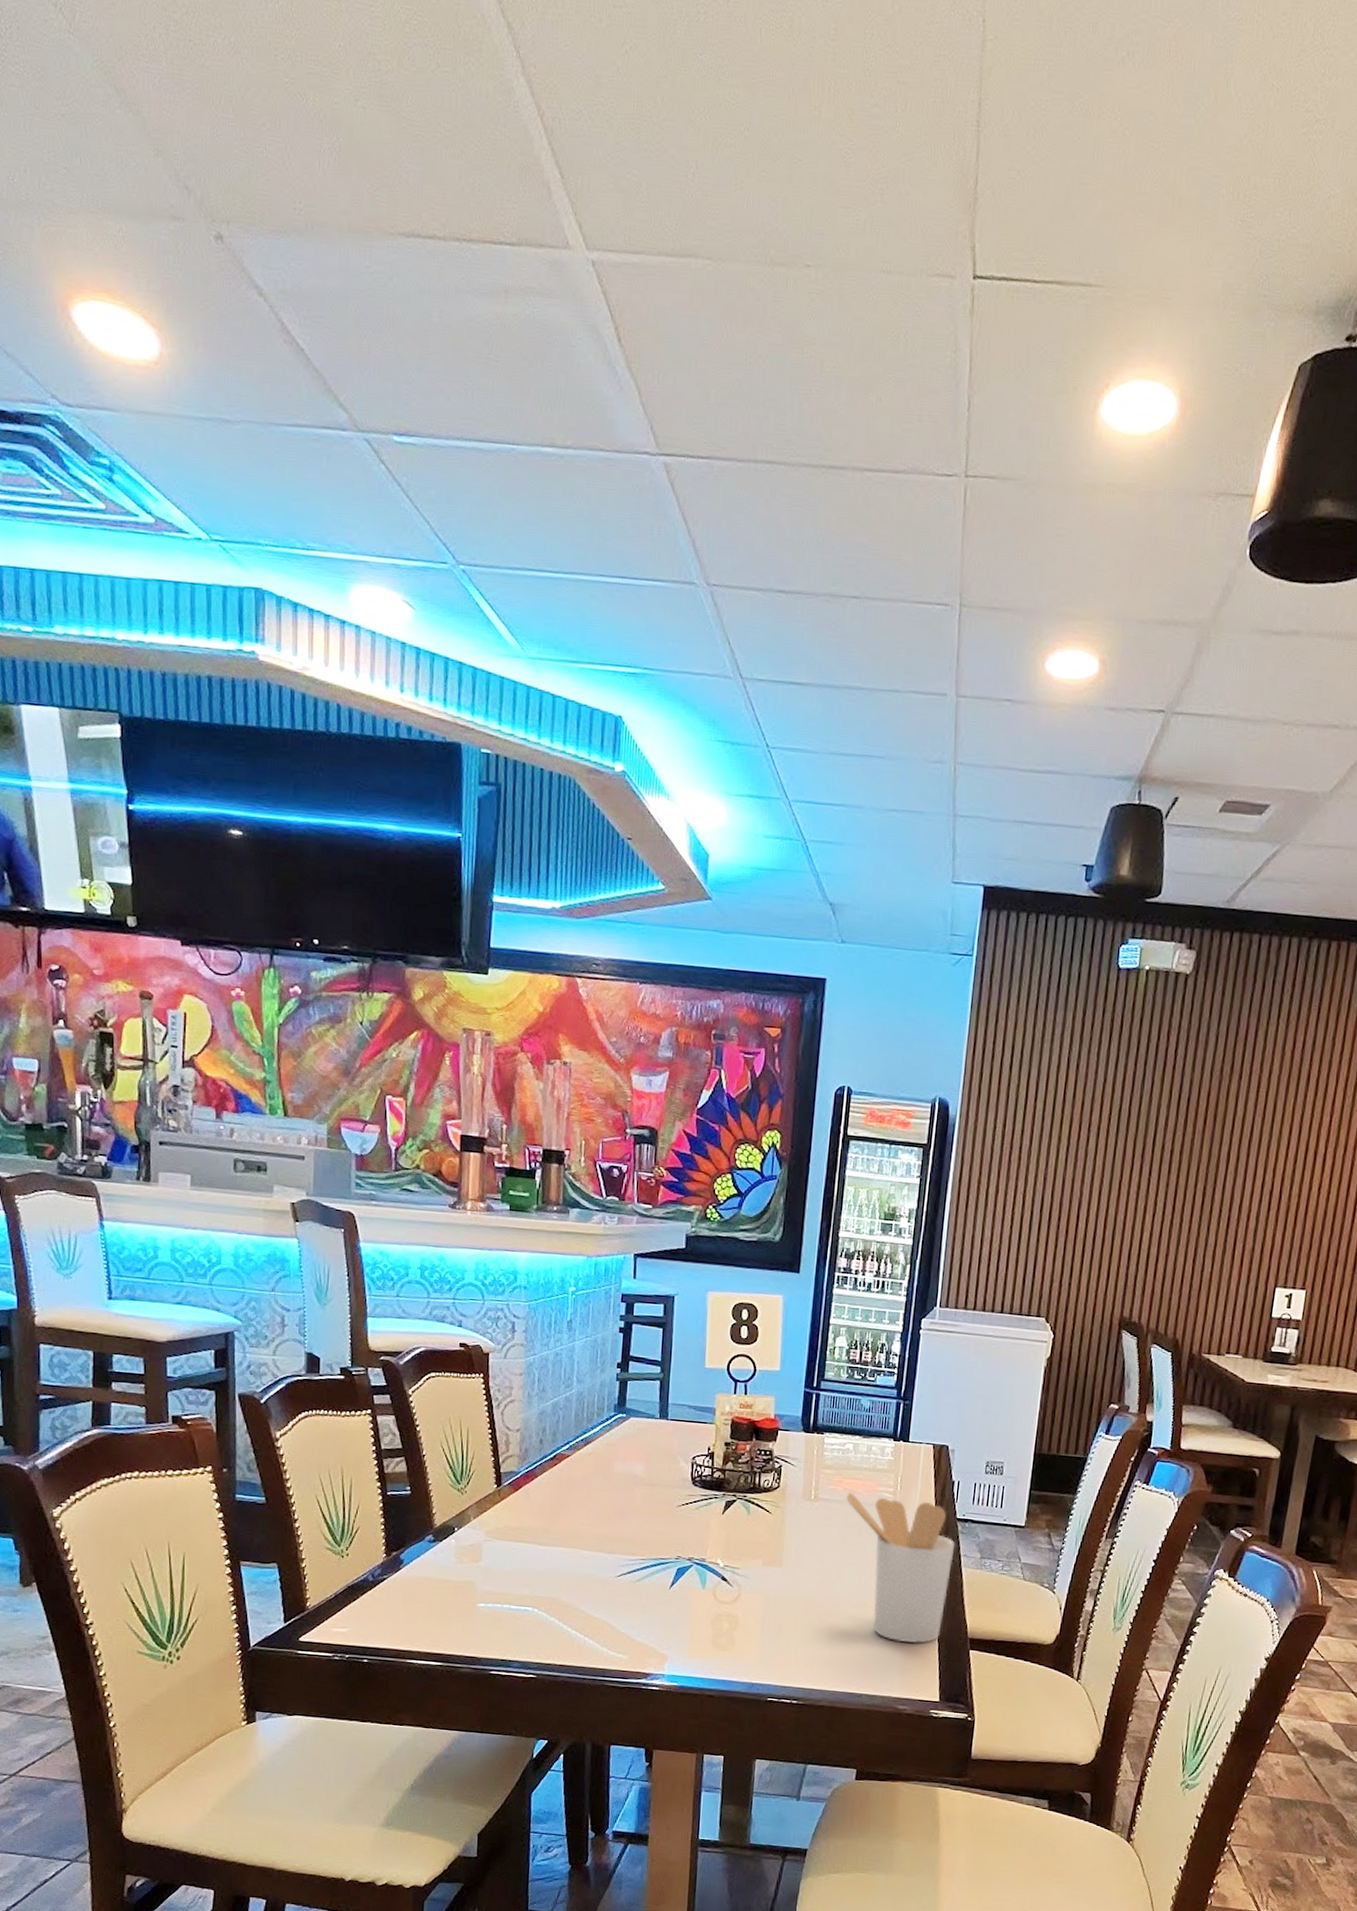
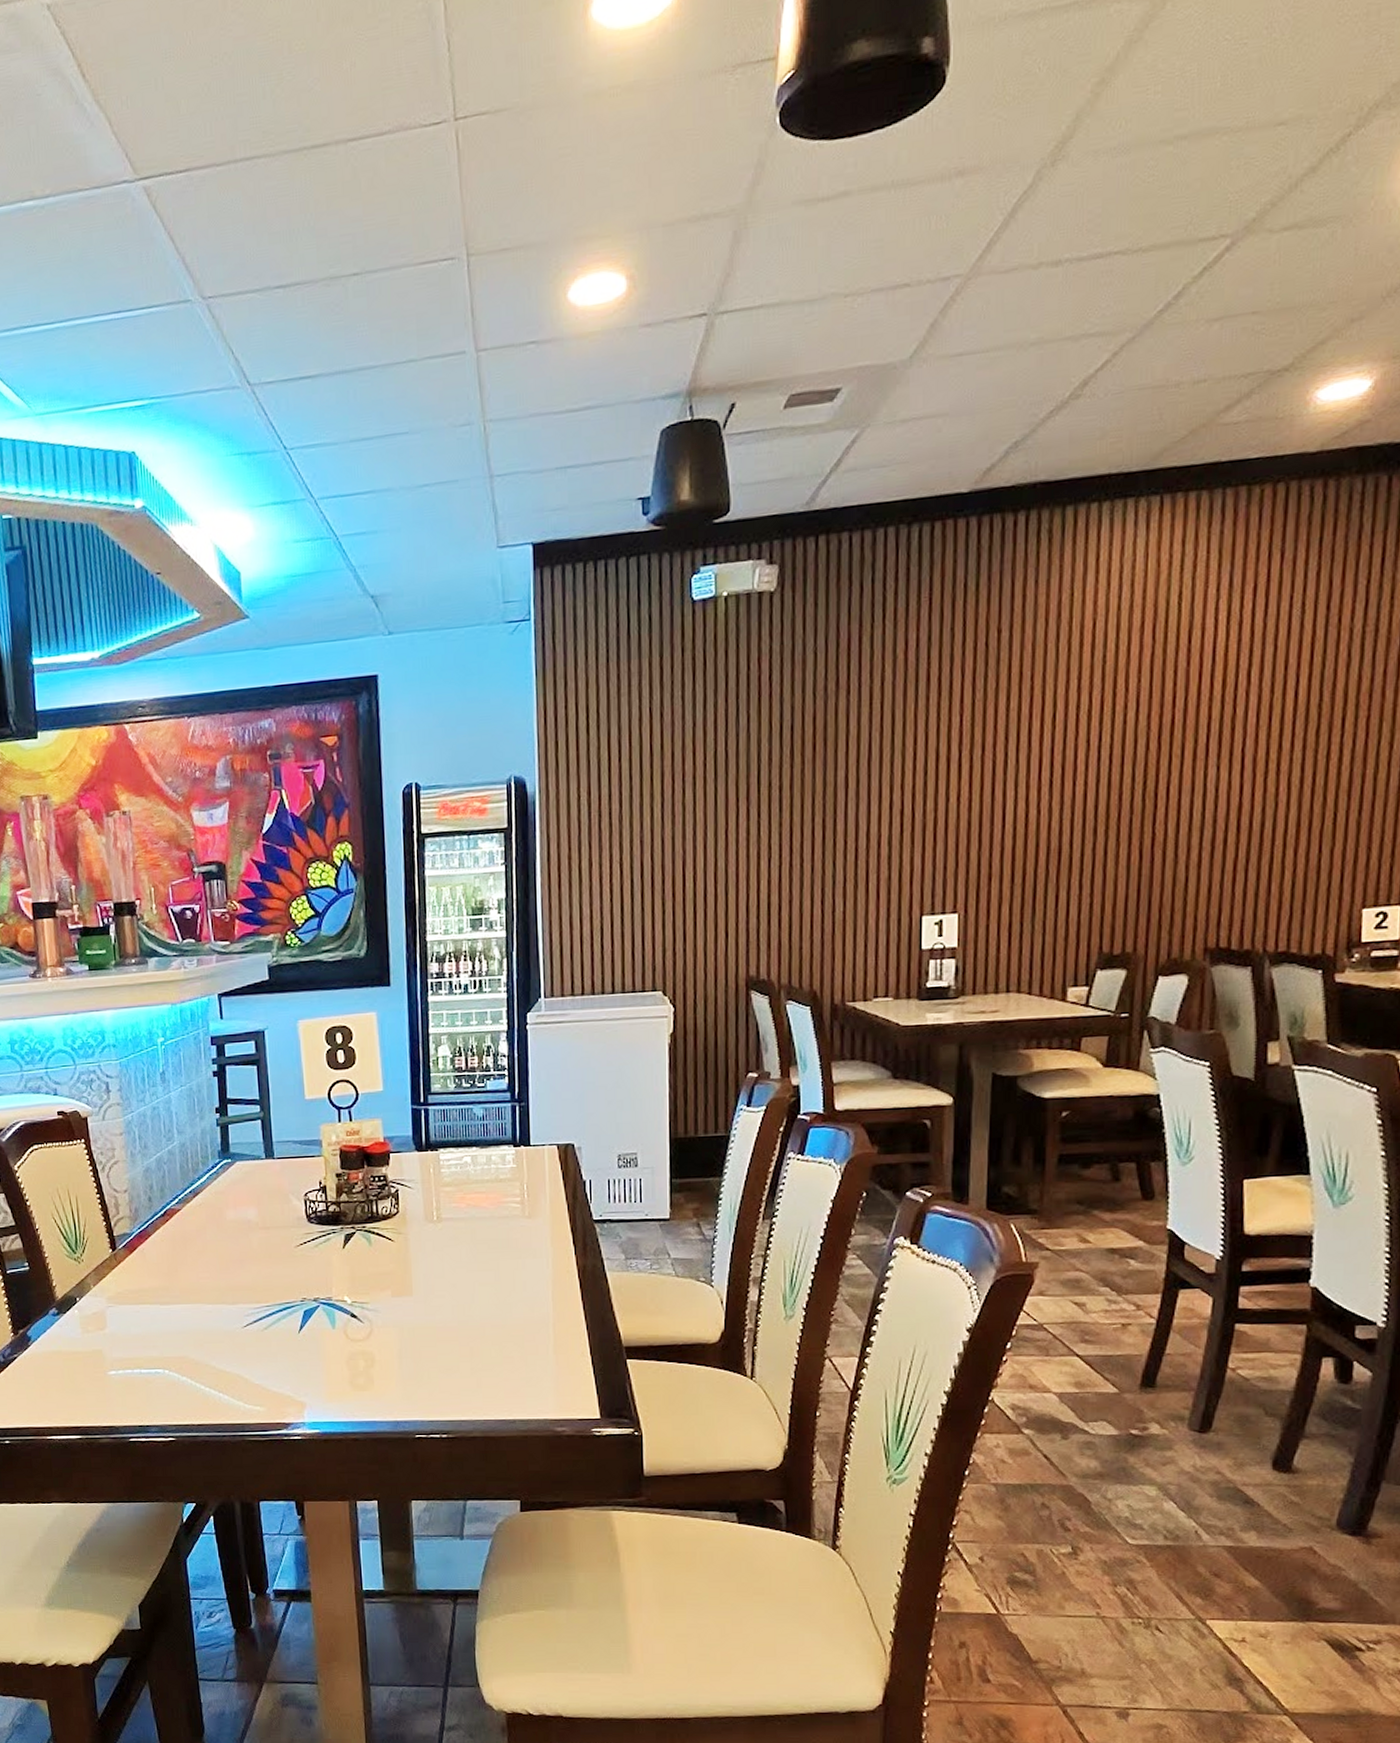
utensil holder: present [846,1493,956,1644] -> none [471,1206,596,1360]

